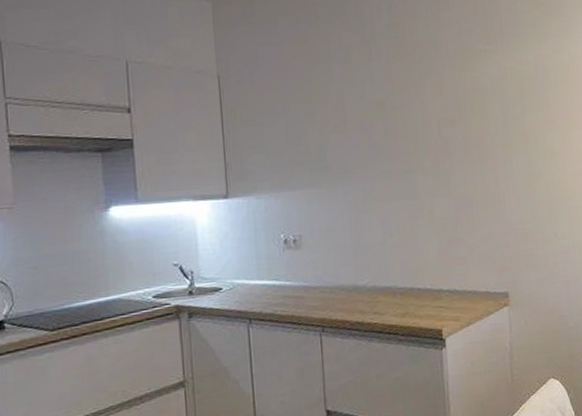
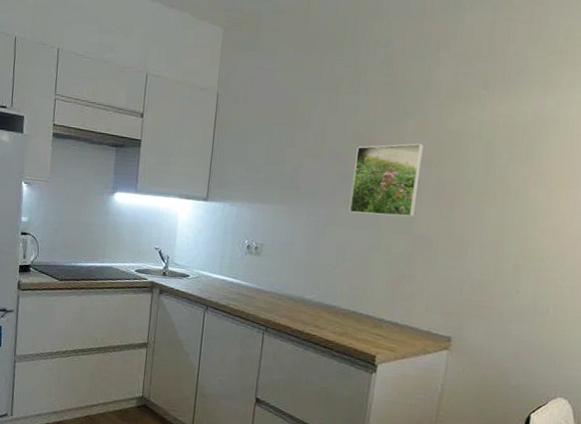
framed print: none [381,104,451,185] -> present [349,143,425,218]

